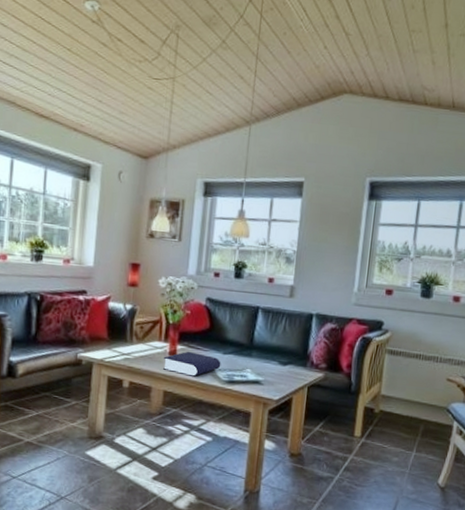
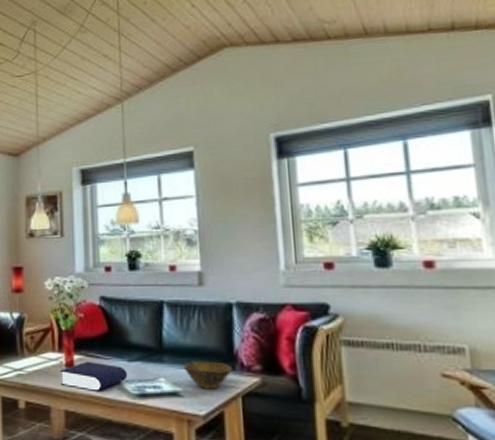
bowl: none [267,357,305,381] -> present [183,360,233,390]

